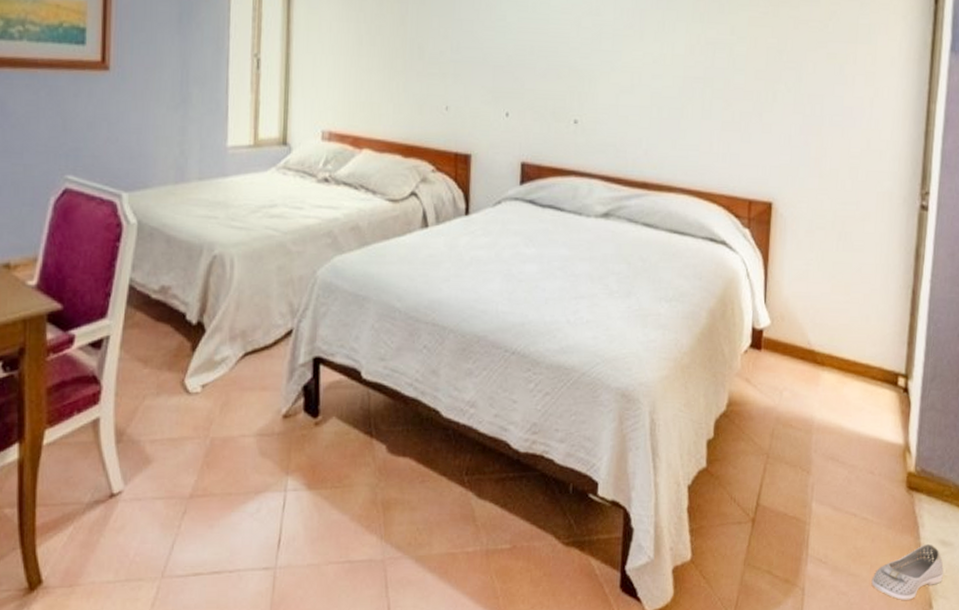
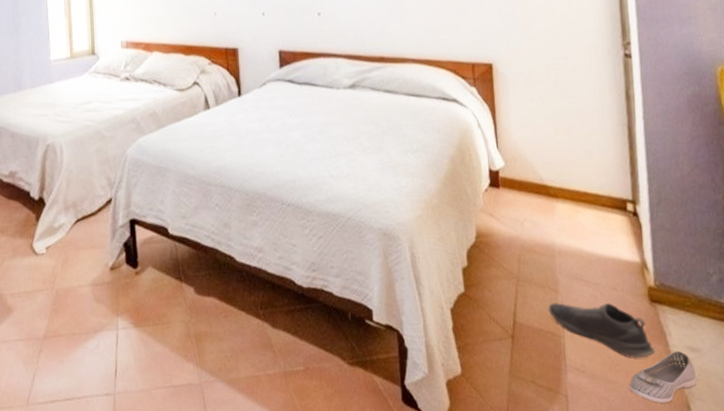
shoe: none [796,484,905,551] -> present [548,302,656,358]

